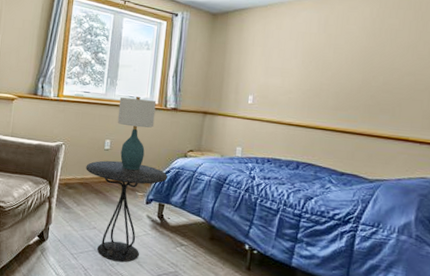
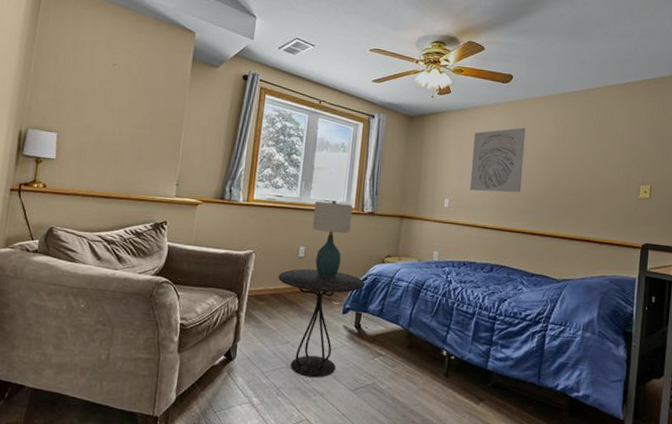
wall art: none [275,22,337,90] -> present [469,127,526,193]

